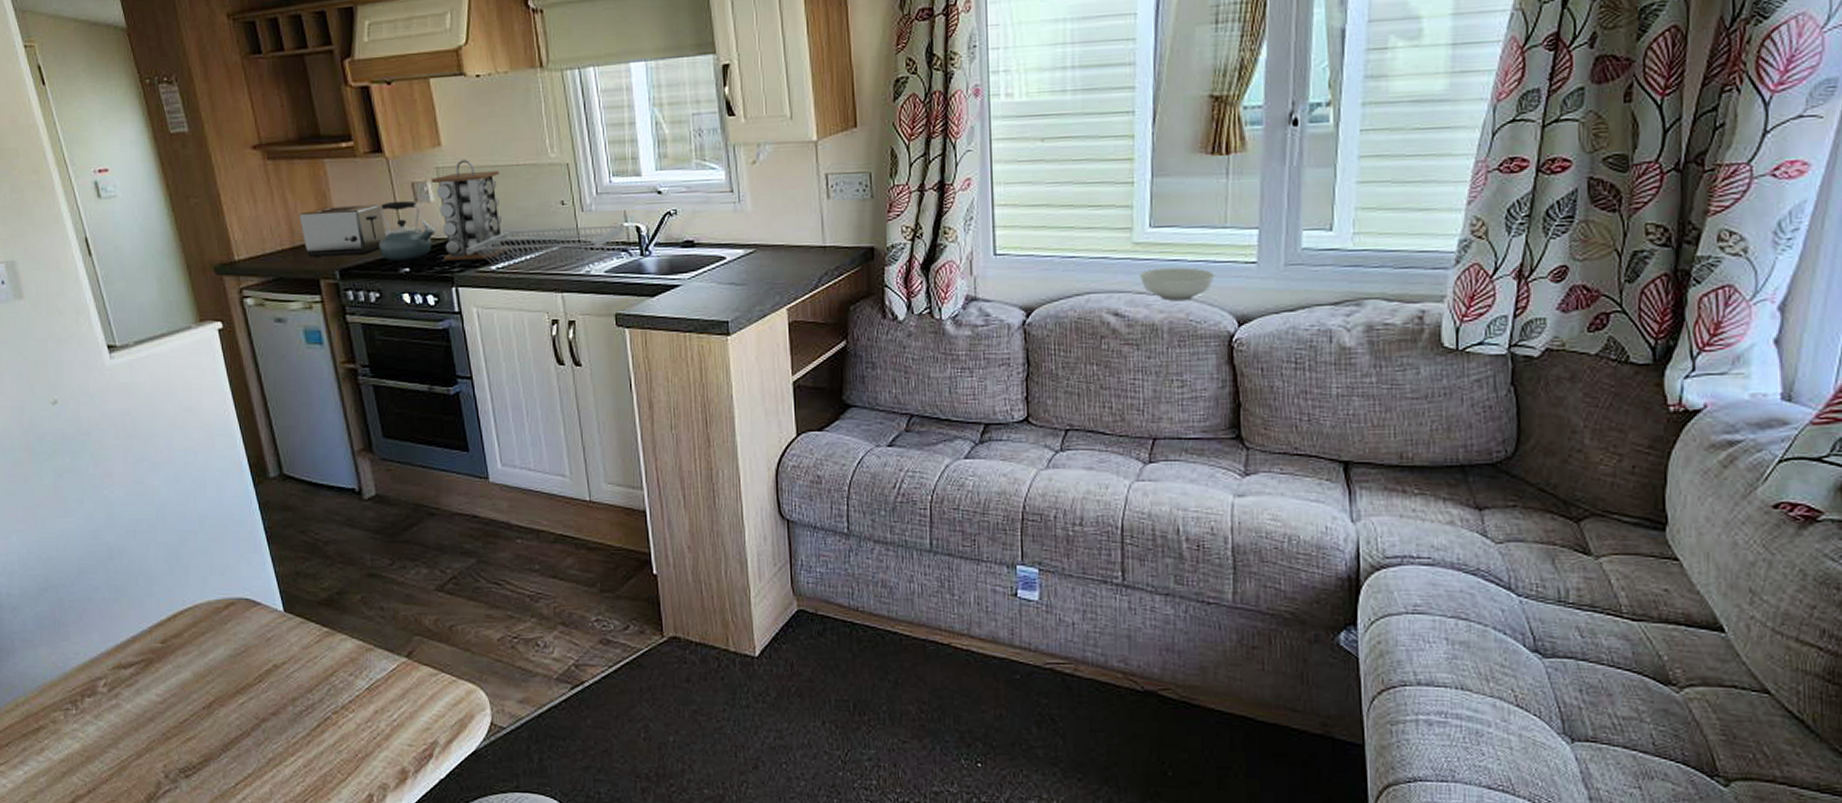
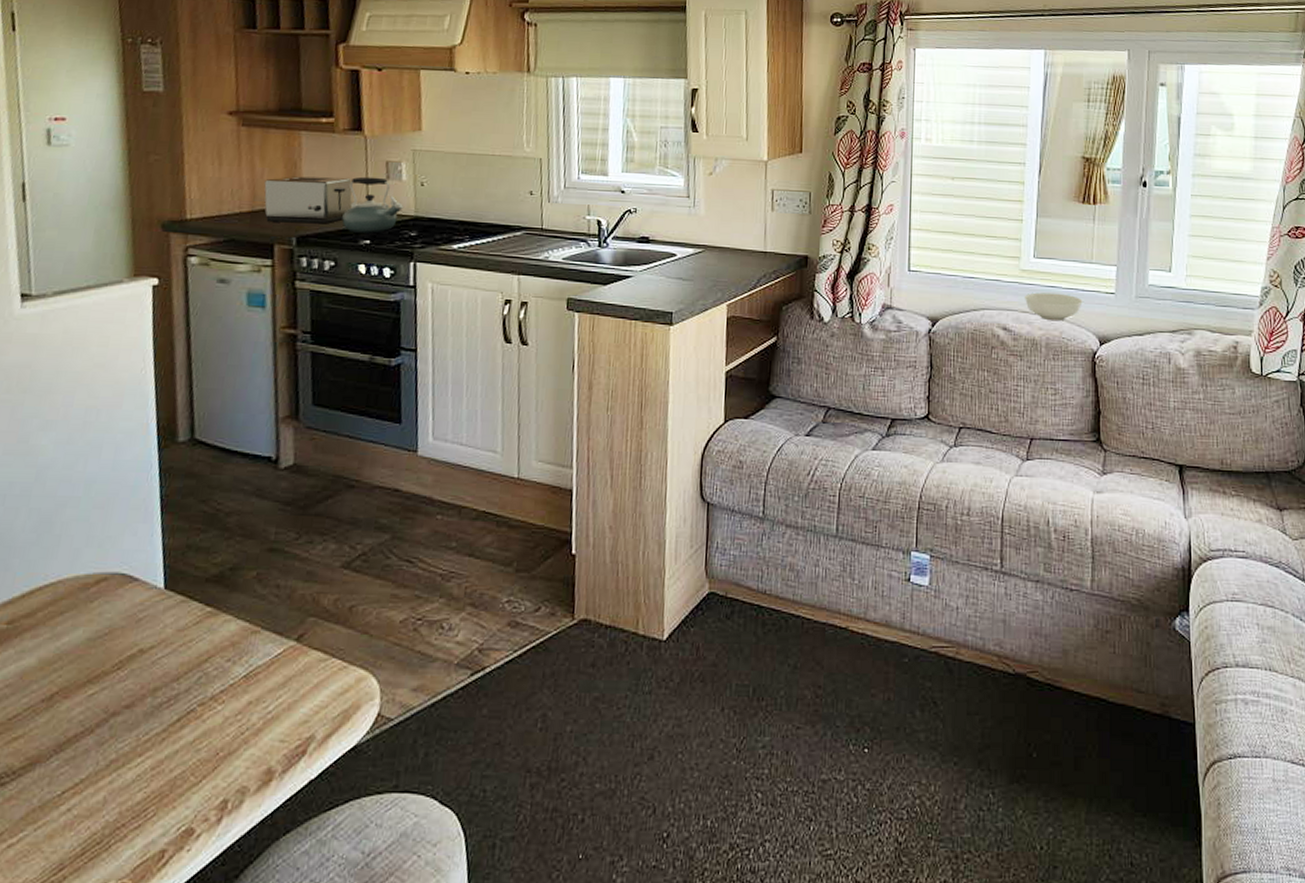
spice rack: present [431,159,510,262] -> none [406,145,475,239]
dish rack: present [465,224,624,268] -> none [429,214,586,252]

